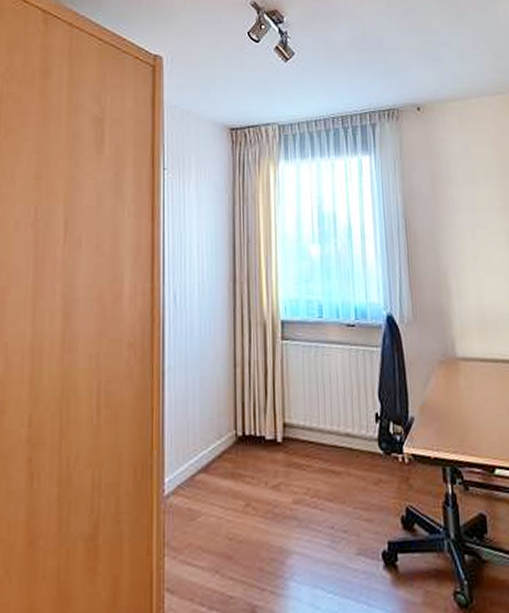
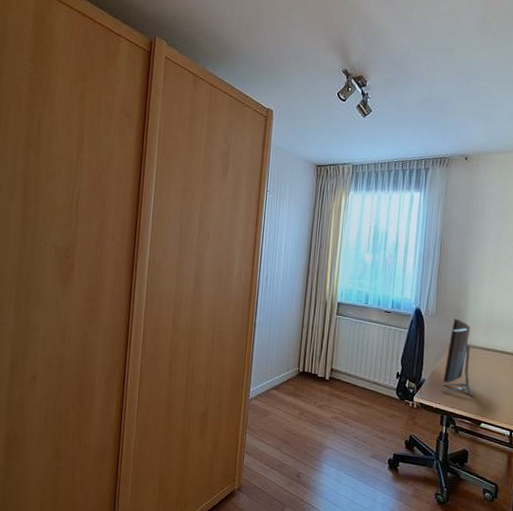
monitor: none [436,322,479,432] -> present [442,318,473,397]

